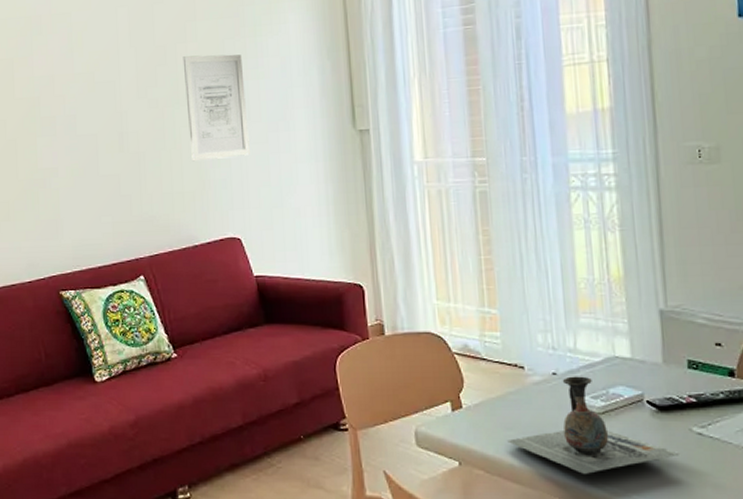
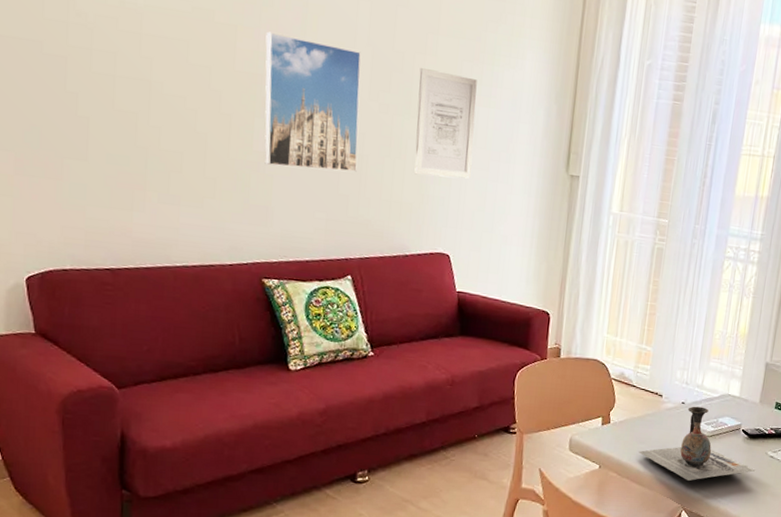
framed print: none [38,54,135,180] -> present [264,31,361,172]

